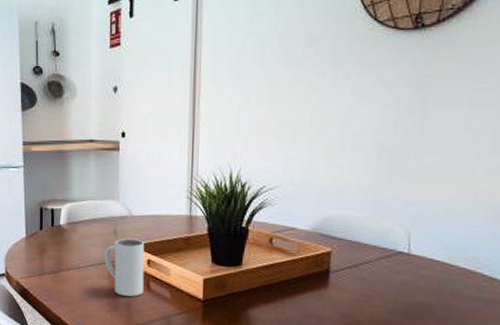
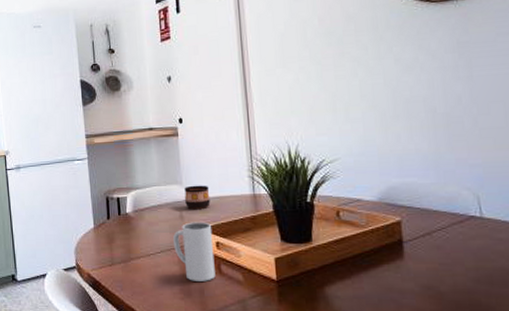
cup: none [120,202,146,226] -> present [184,185,211,209]

